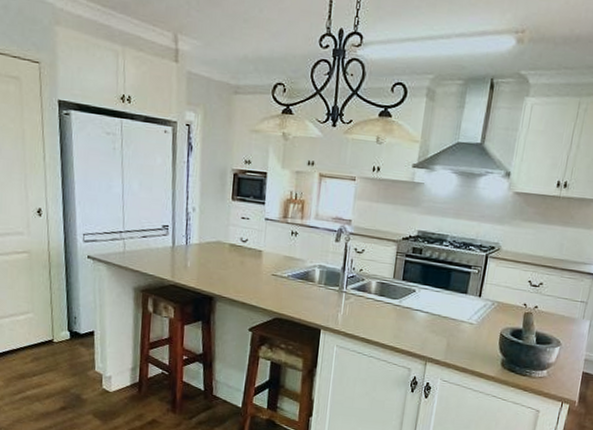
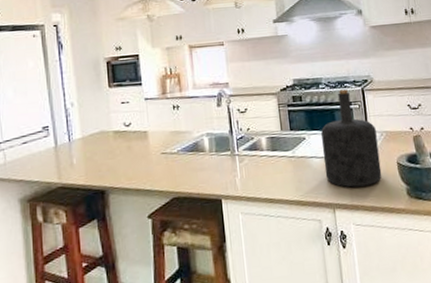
bottle: none [426,251,489,349] -> present [321,89,382,188]

